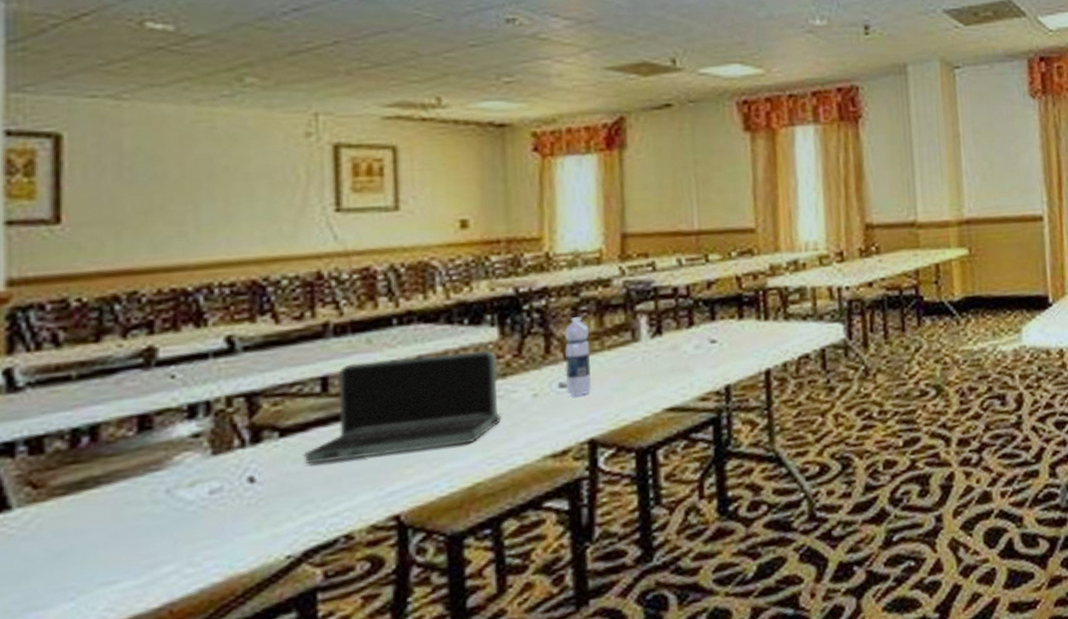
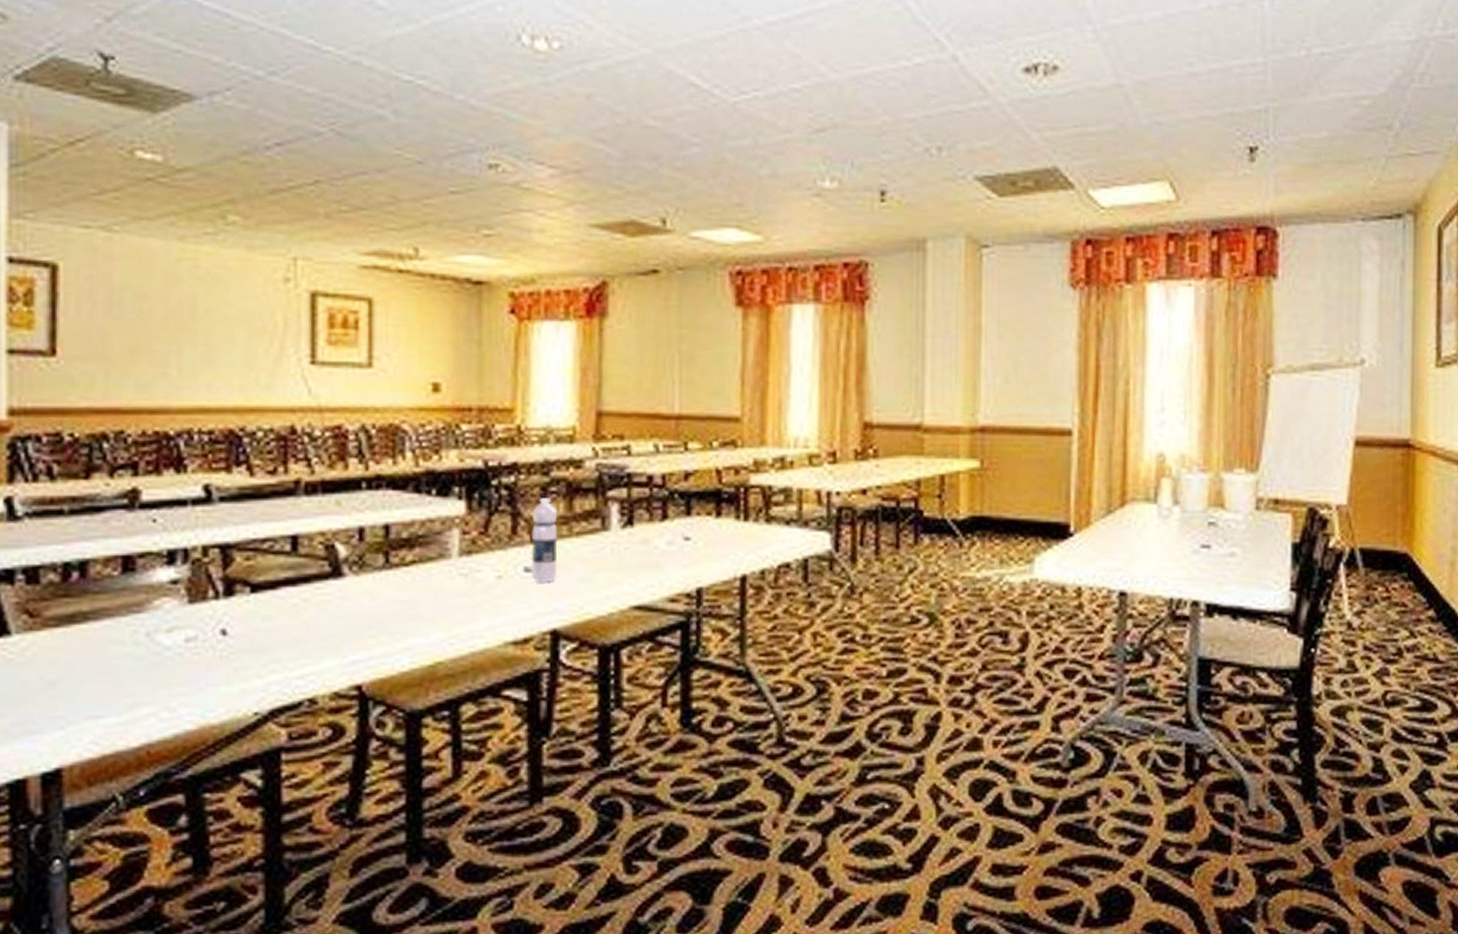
laptop: present [303,350,502,464] -> none [273,525,465,623]

